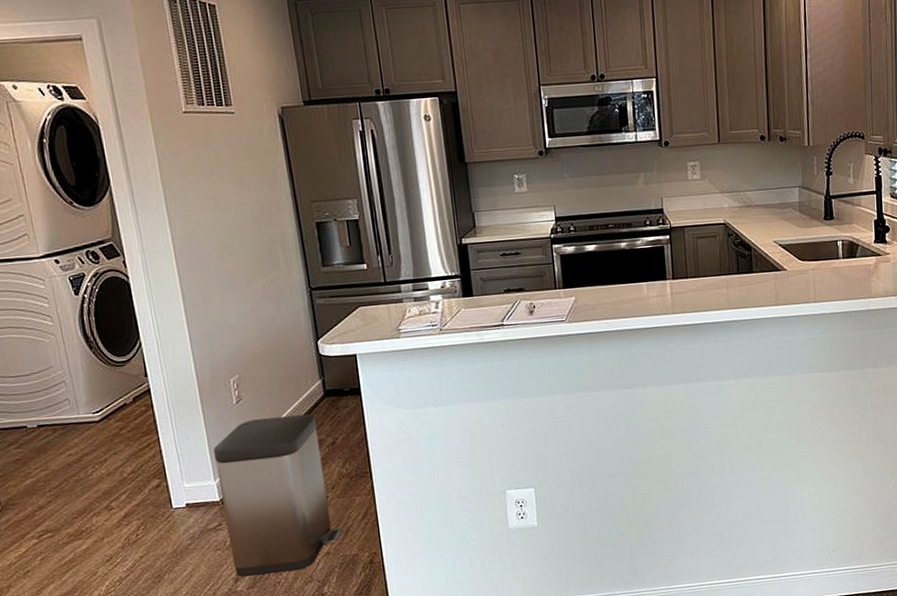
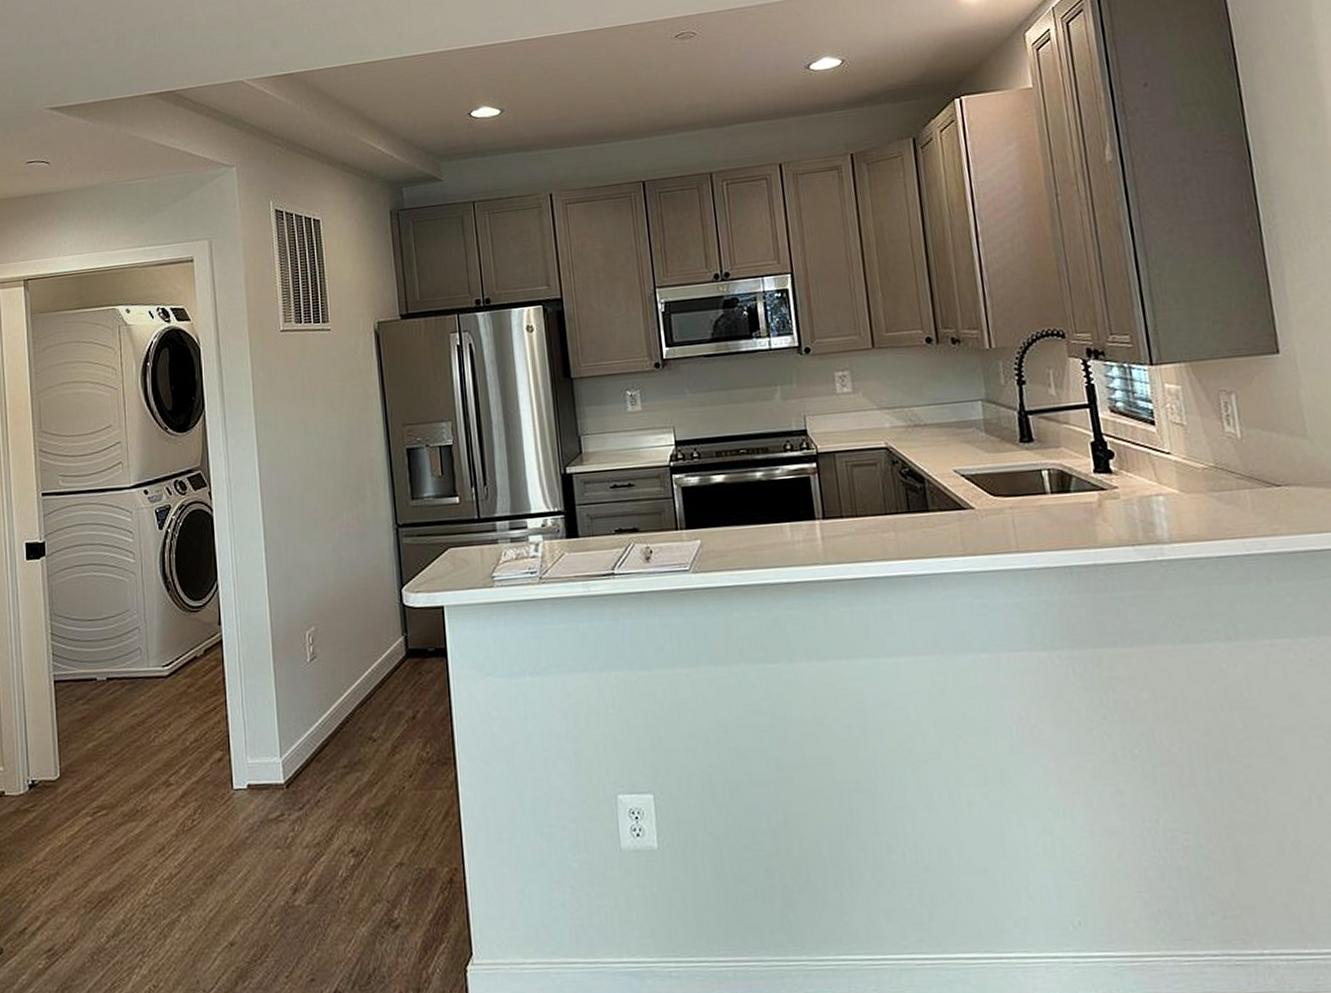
pedal bin: present [214,414,344,577] -> none [282,678,421,887]

